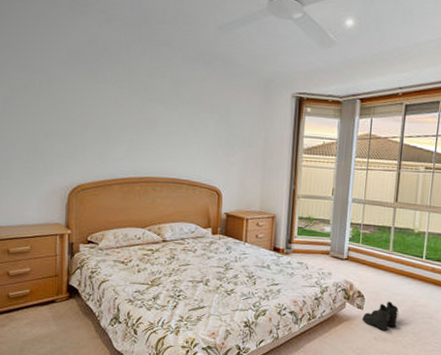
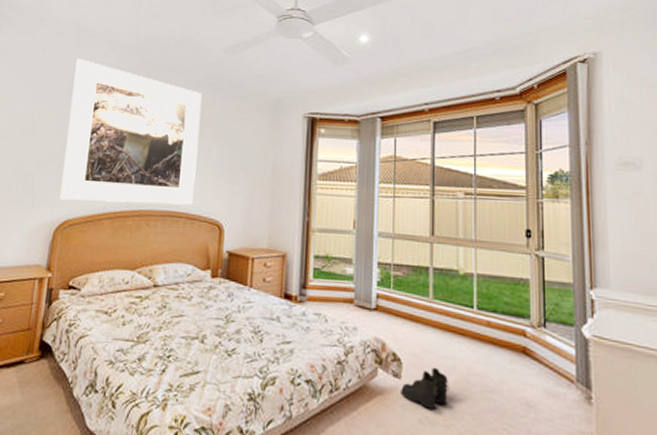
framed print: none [70,29,199,174] -> present [59,59,203,205]

